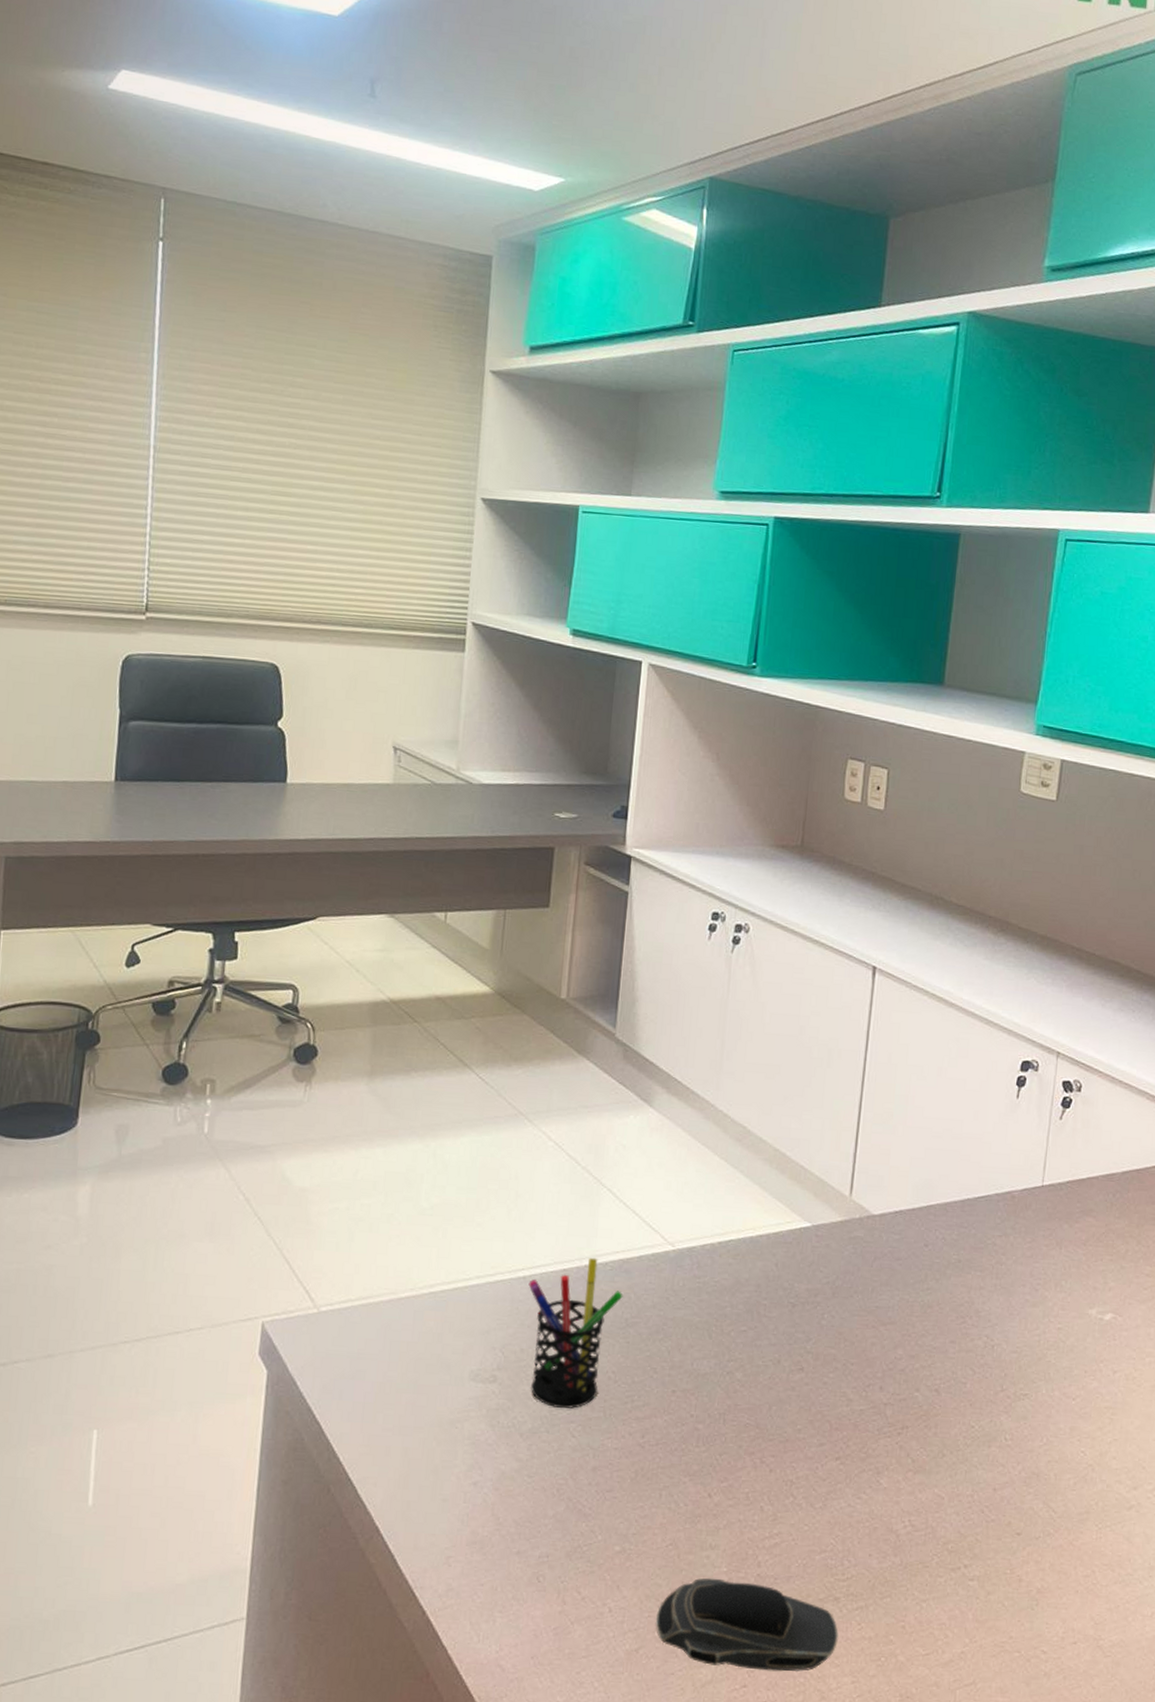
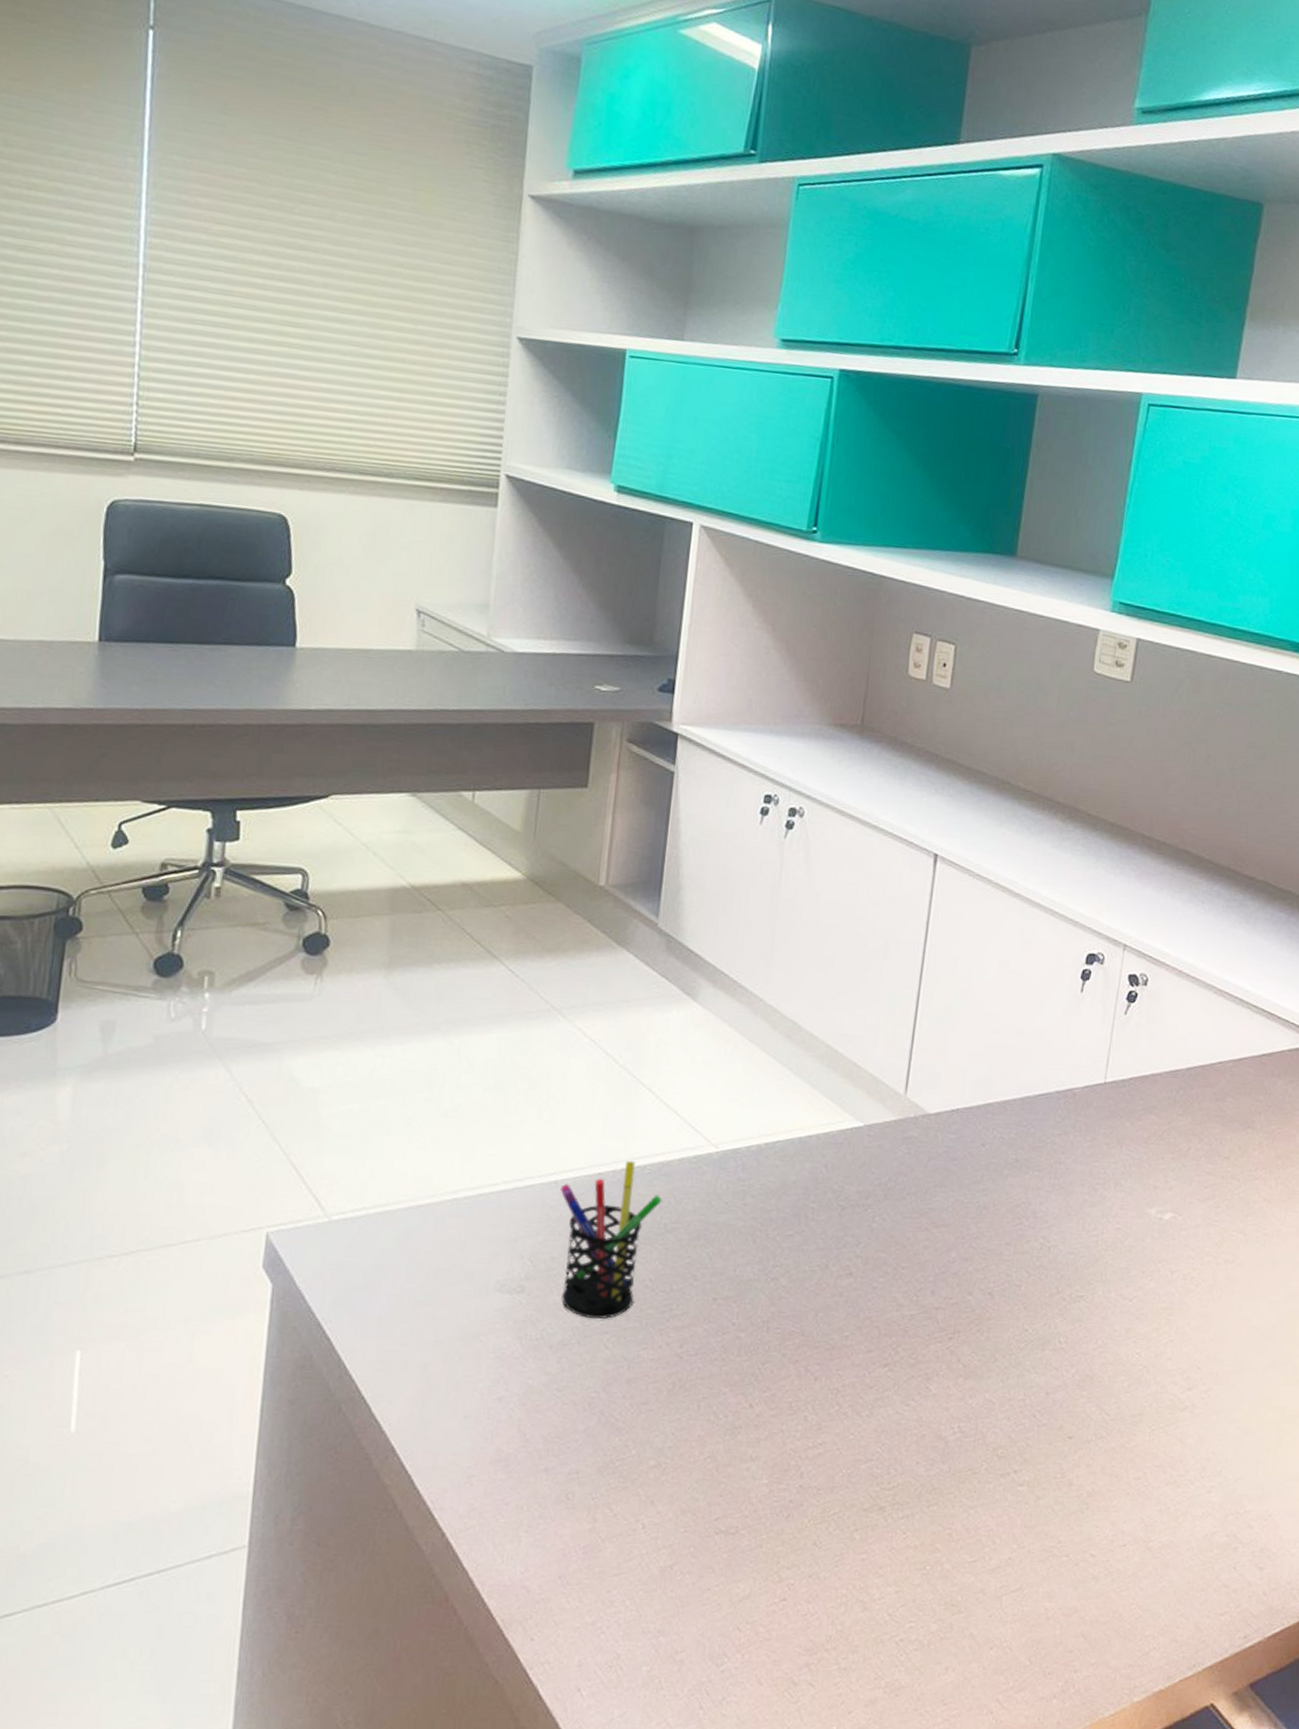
computer mouse: present [655,1577,839,1672] -> none [691,1490,883,1584]

